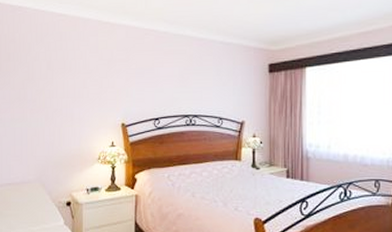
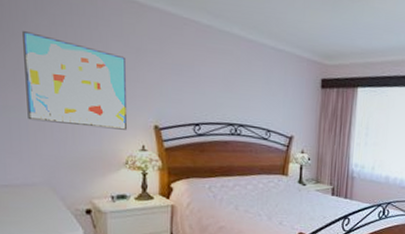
wall art: none [27,58,99,130] -> present [22,30,126,130]

